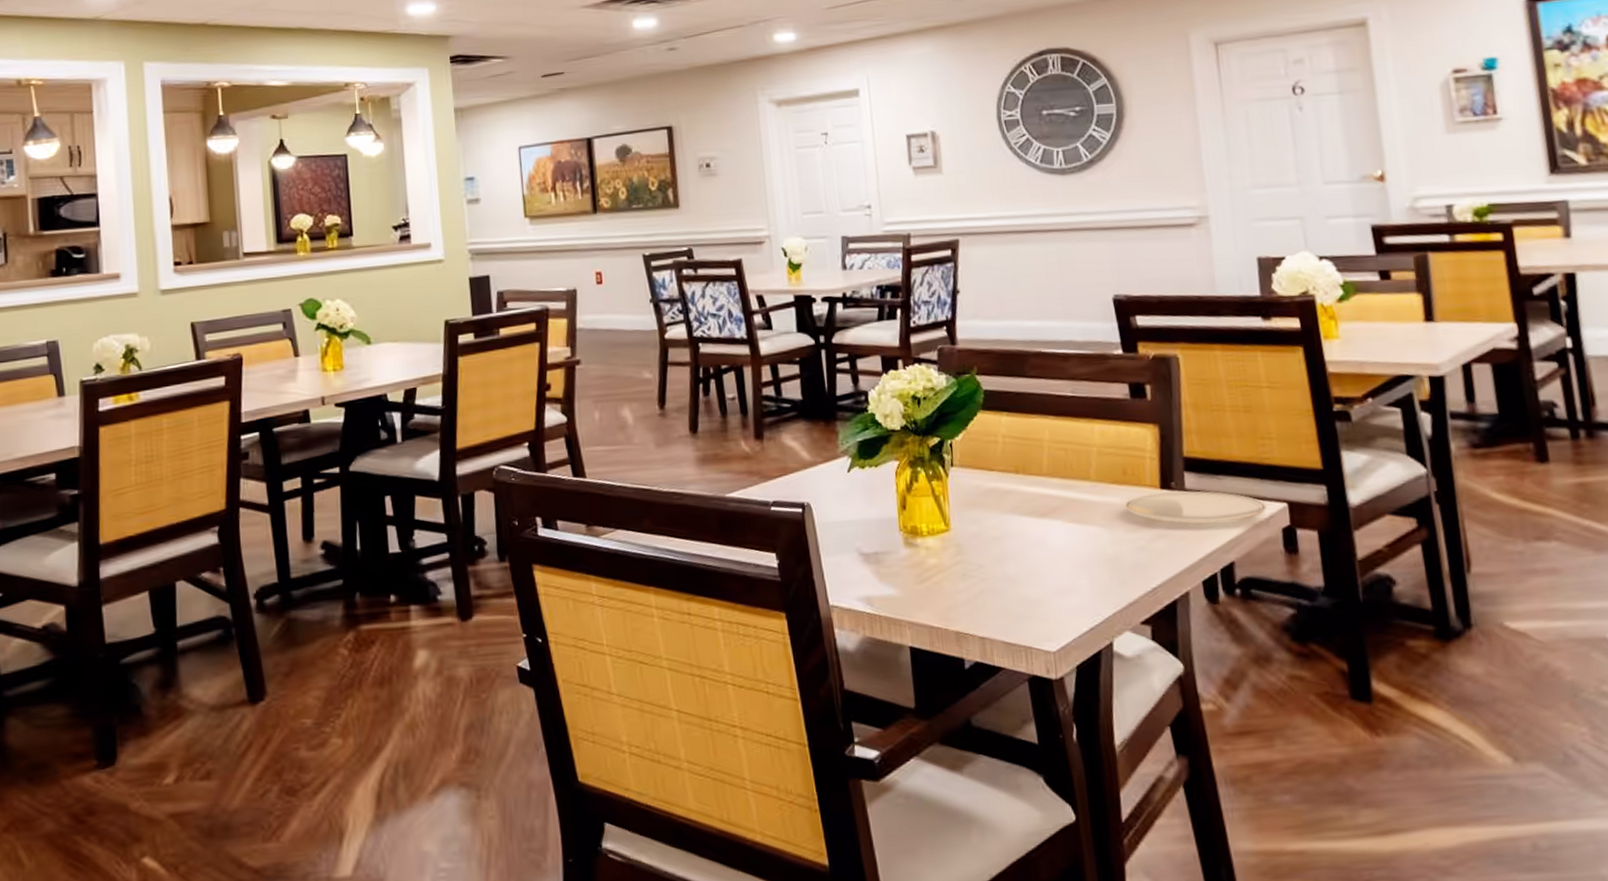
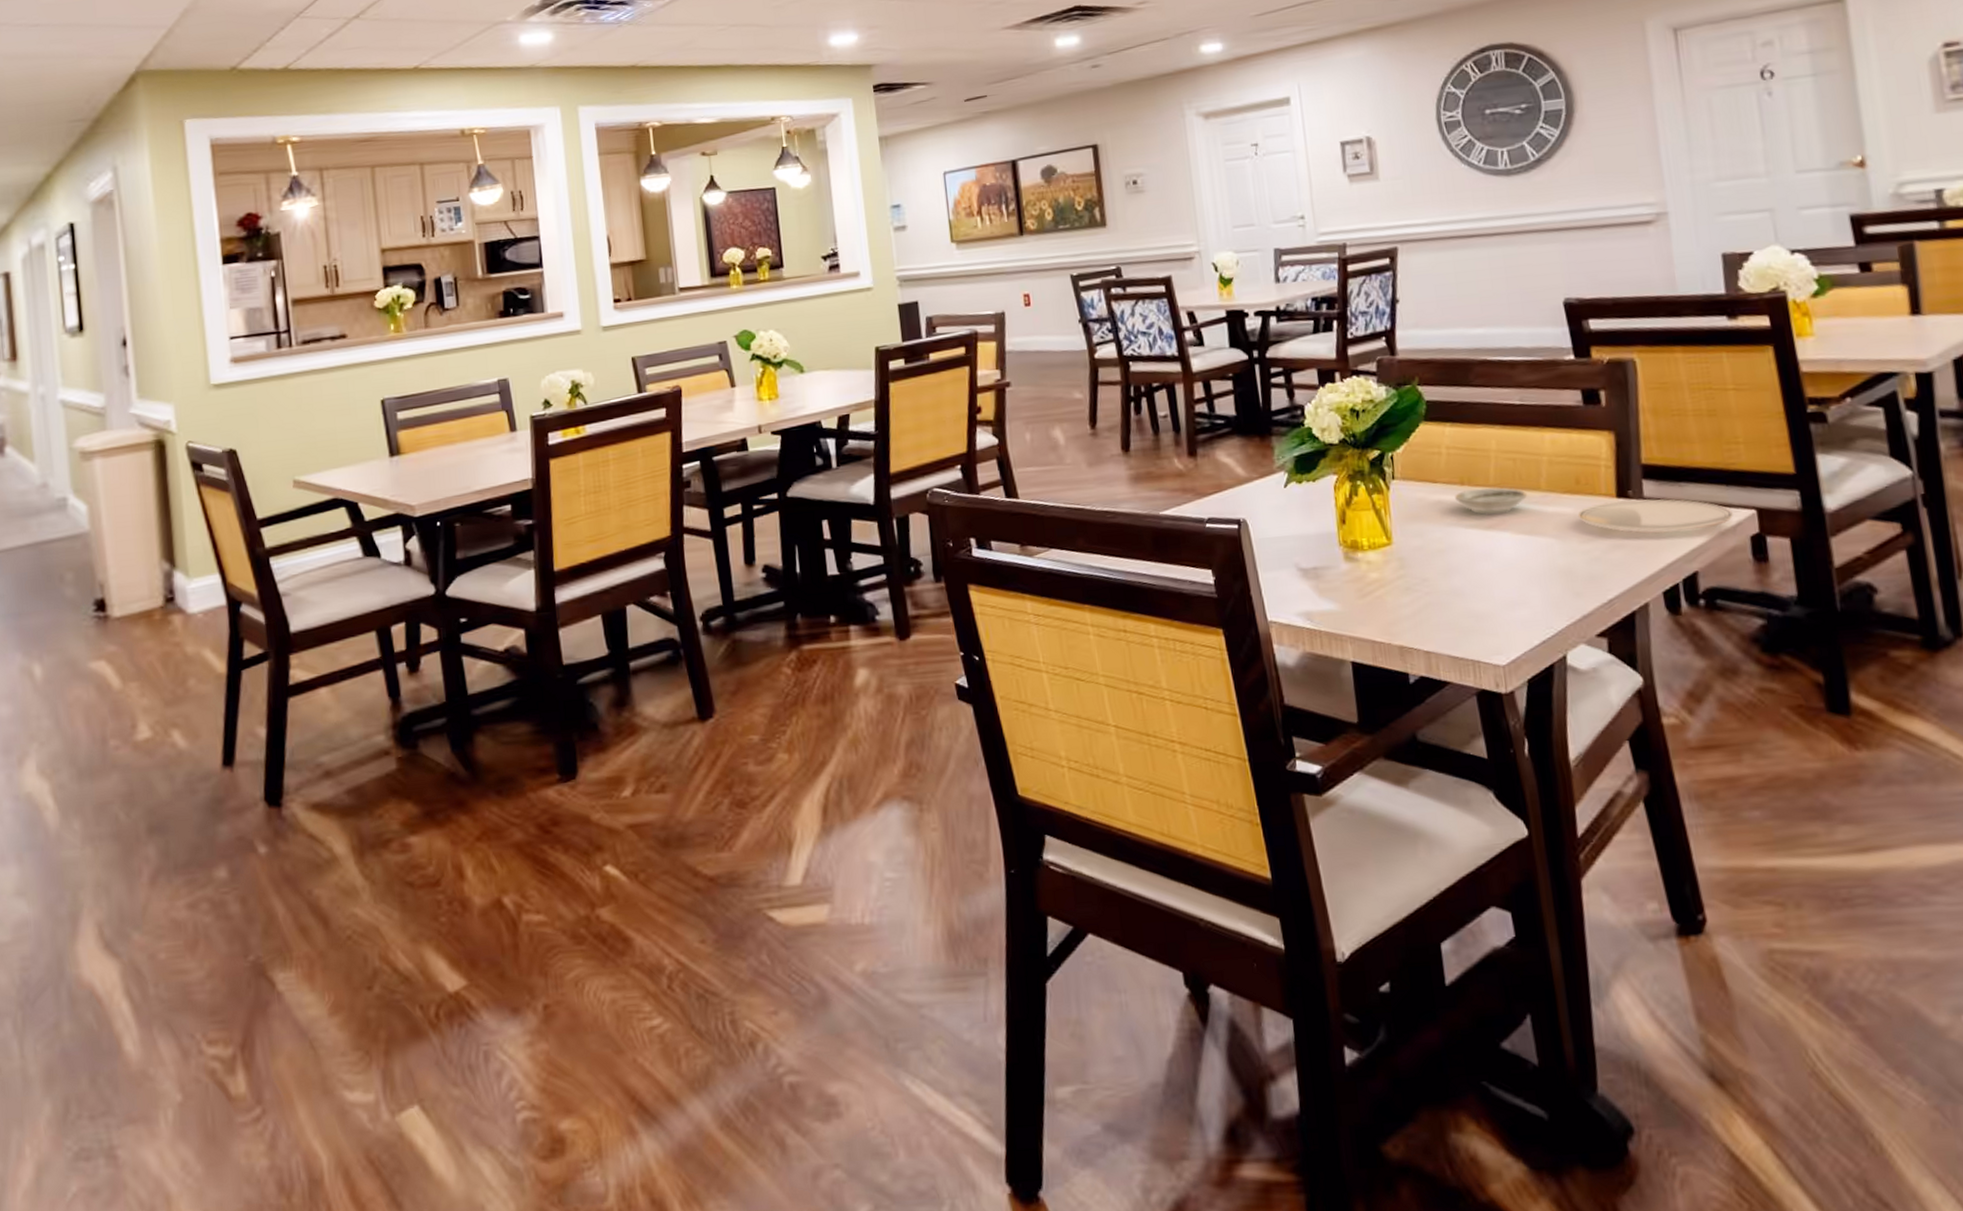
saucer: none [1010,477,1078,503] -> present [1455,487,1528,515]

